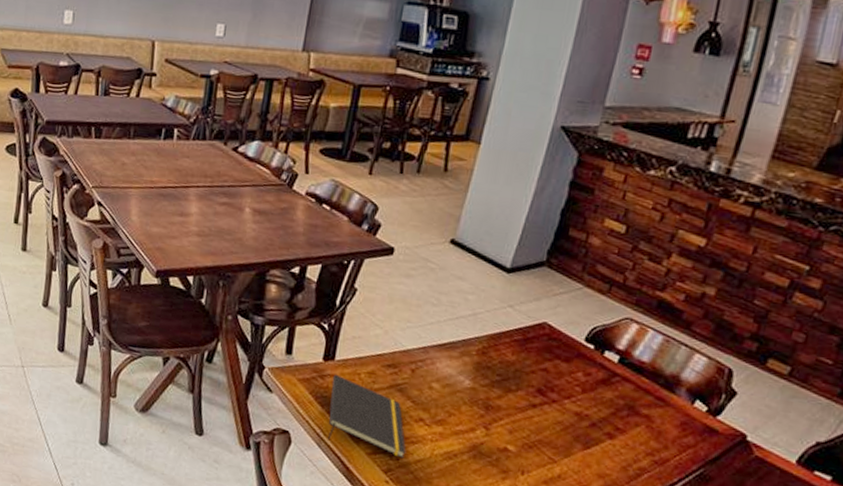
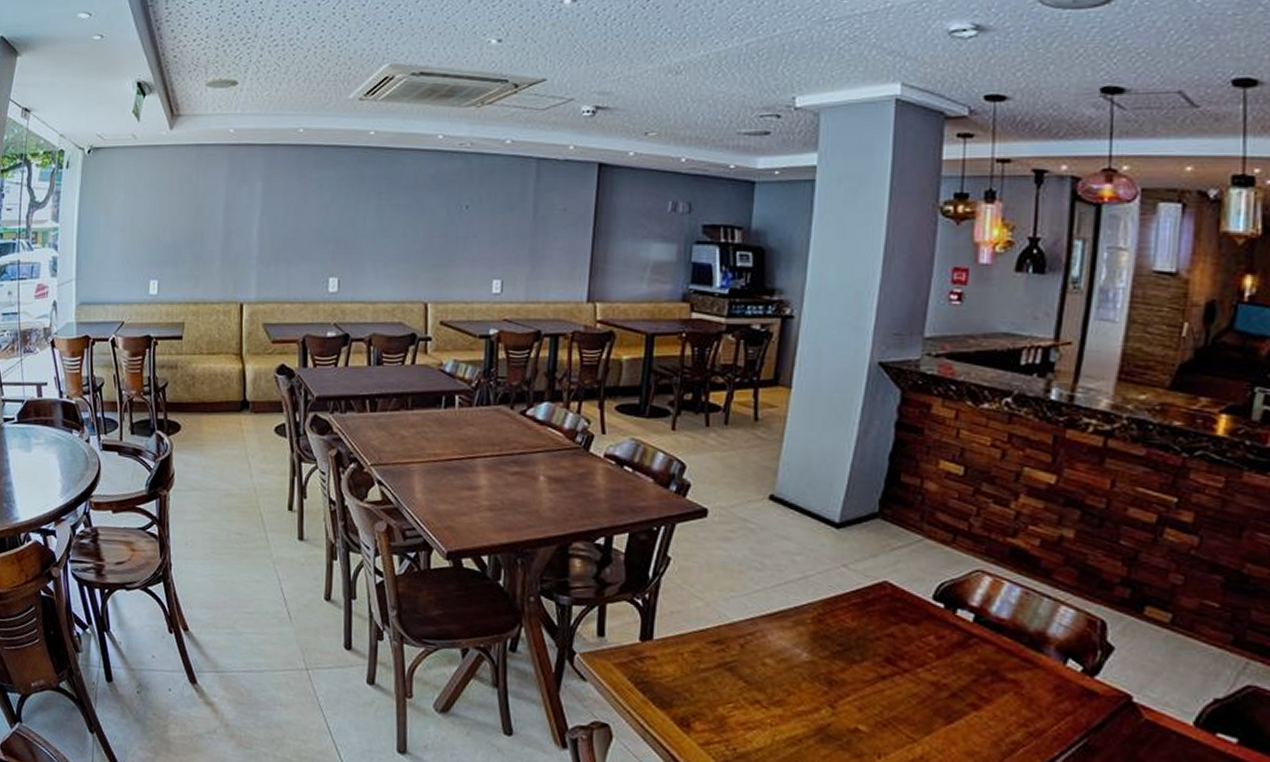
notepad: present [327,374,407,459] -> none [652,655,744,748]

